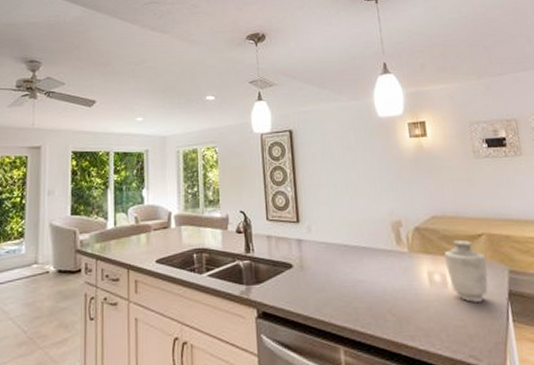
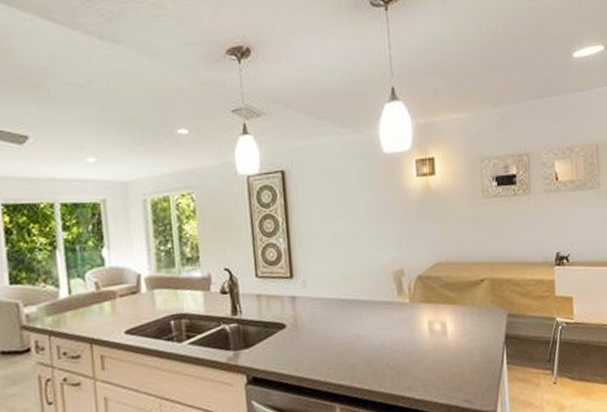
vase: present [444,239,488,303] -> none [446,286,487,349]

